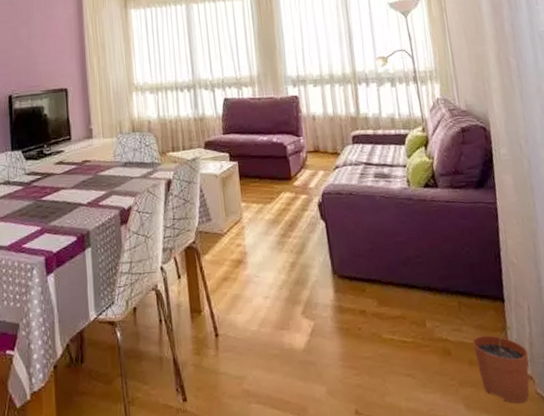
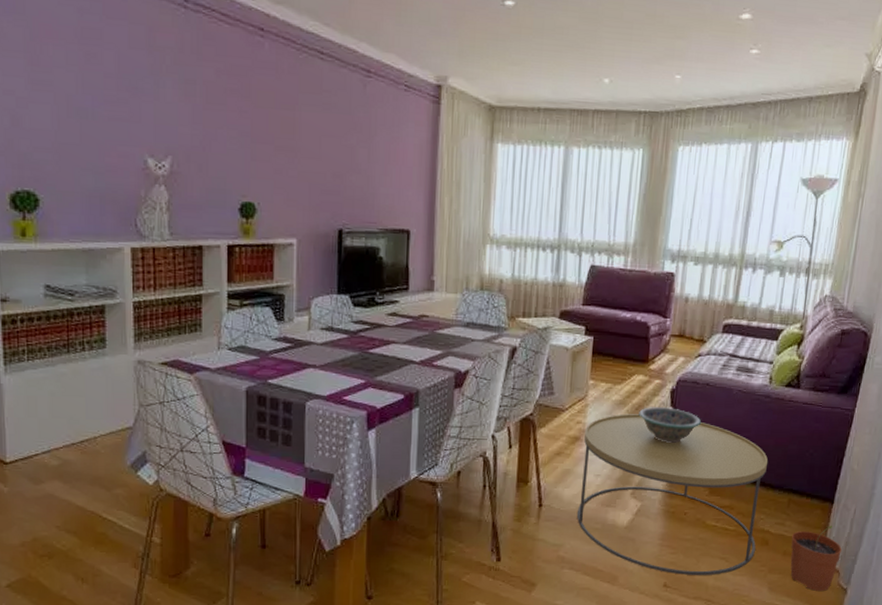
coffee table: none [246,230,440,399] -> present [577,414,768,575]
decorative bowl: none [292,220,354,256] -> present [639,407,702,443]

